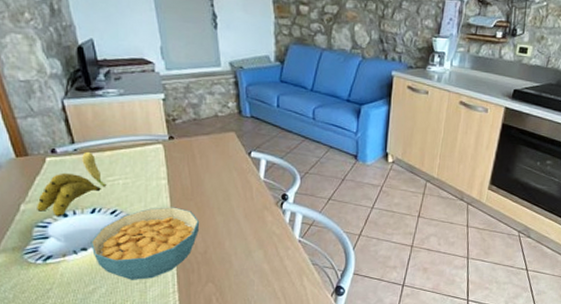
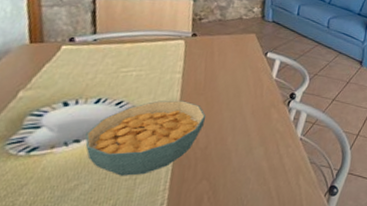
banana: present [37,151,107,217] -> none [36,42,119,106]

